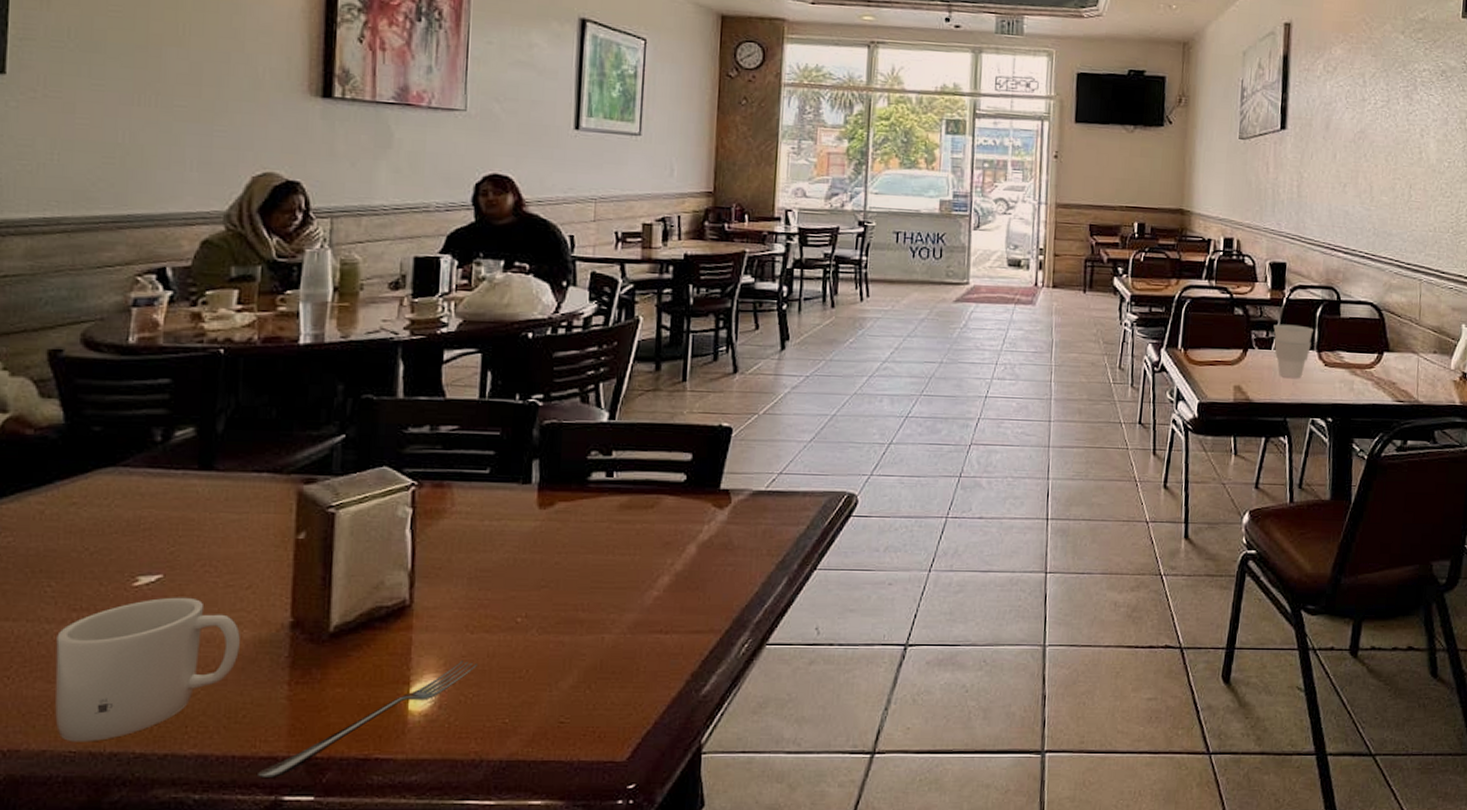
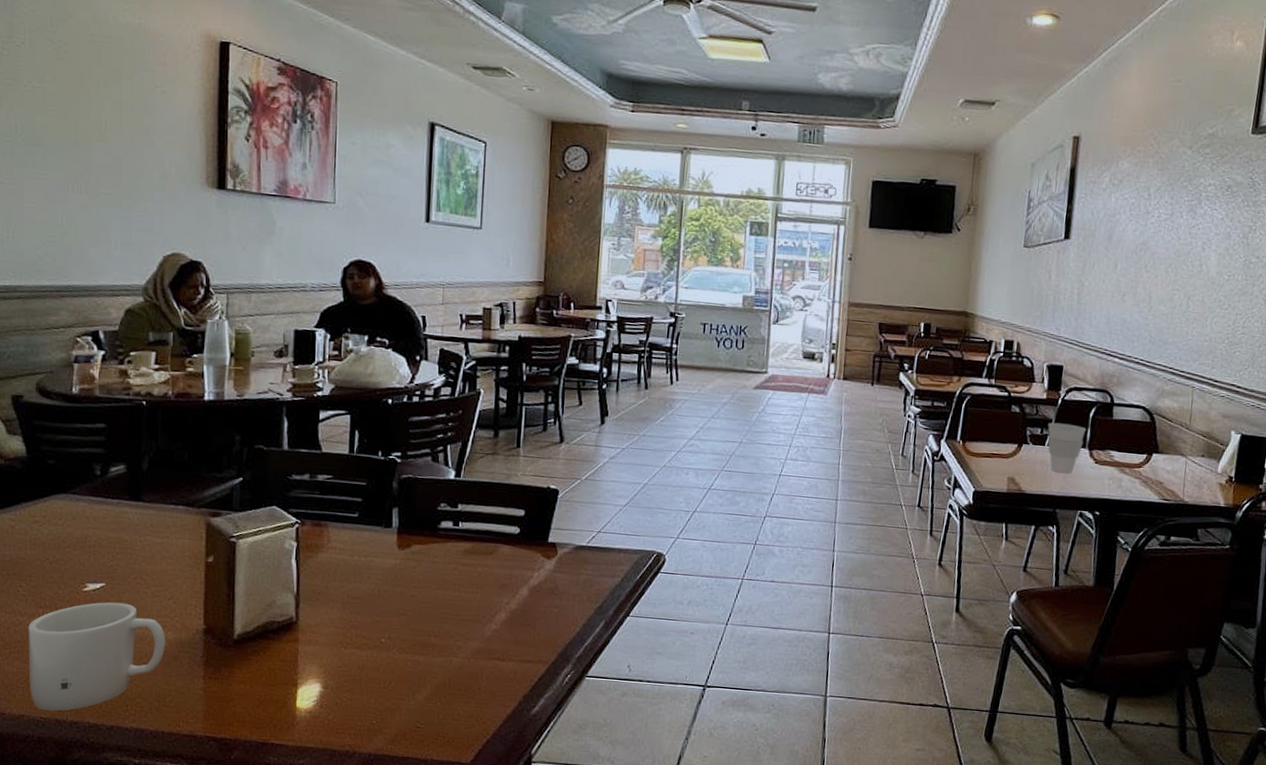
fork: present [256,661,477,779] -> none [181,670,350,752]

